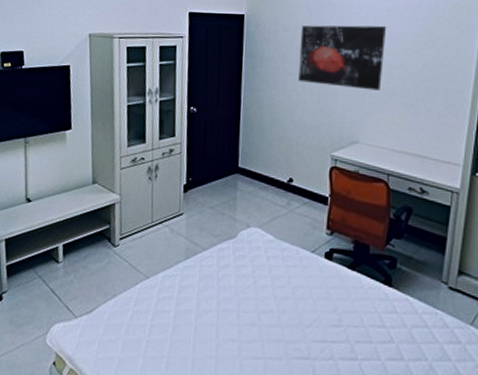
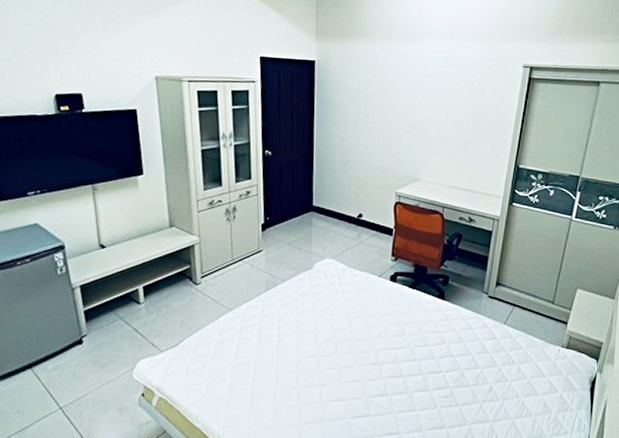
wall art: present [298,25,387,91] -> none [366,72,445,134]

